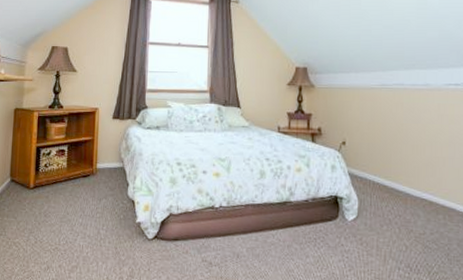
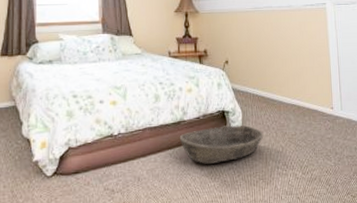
basket: none [284,212,384,253] -> present [179,125,264,164]

